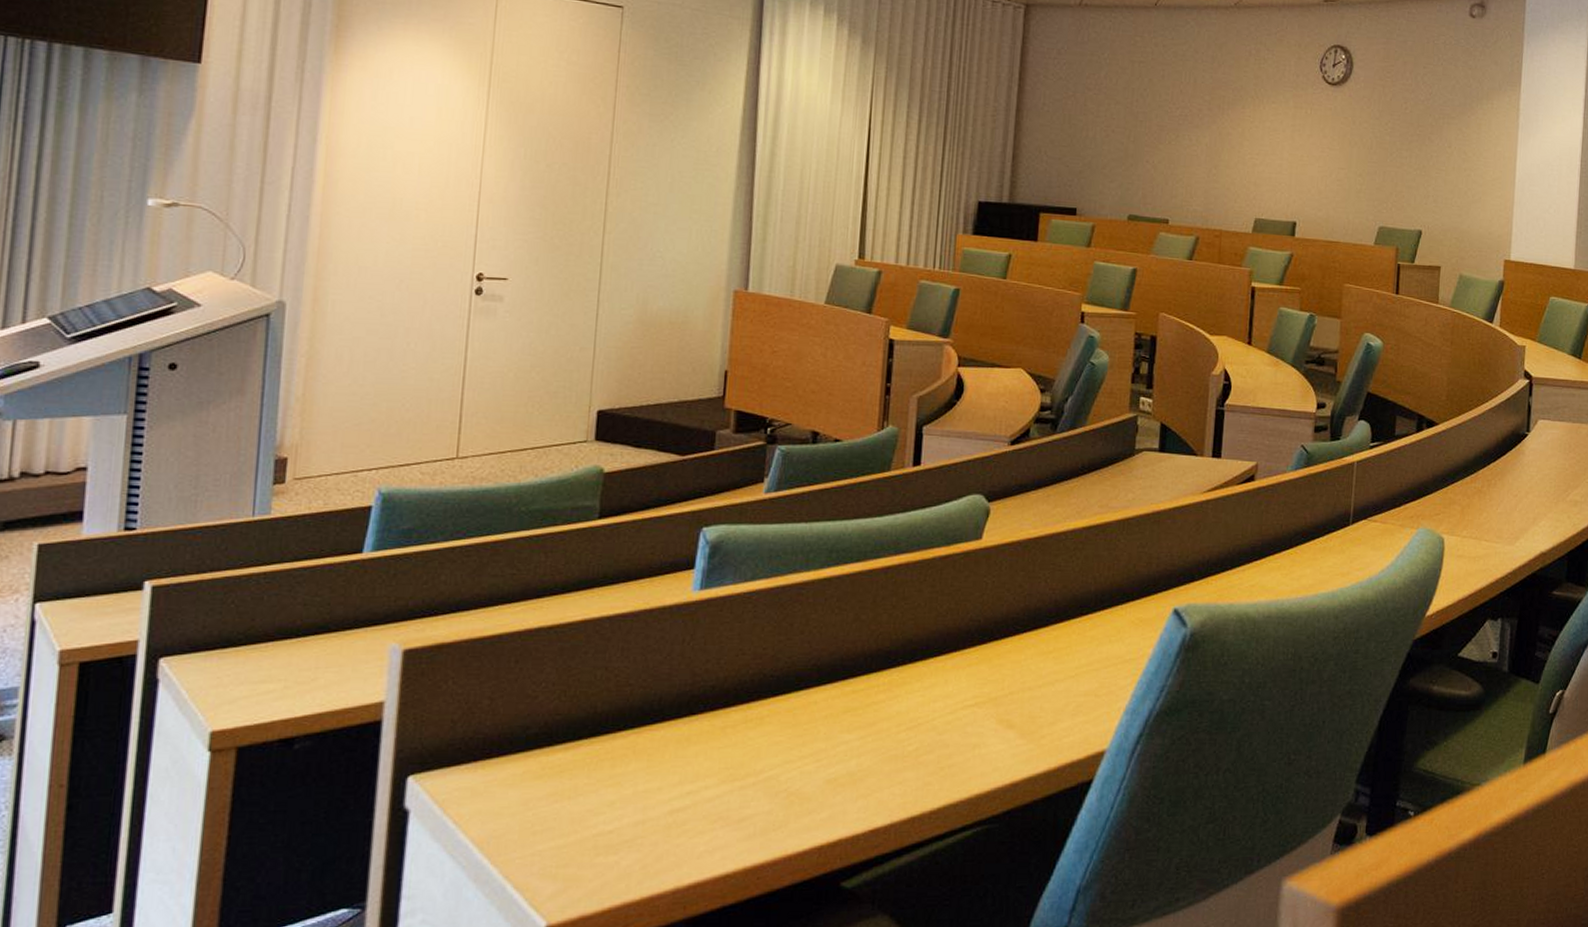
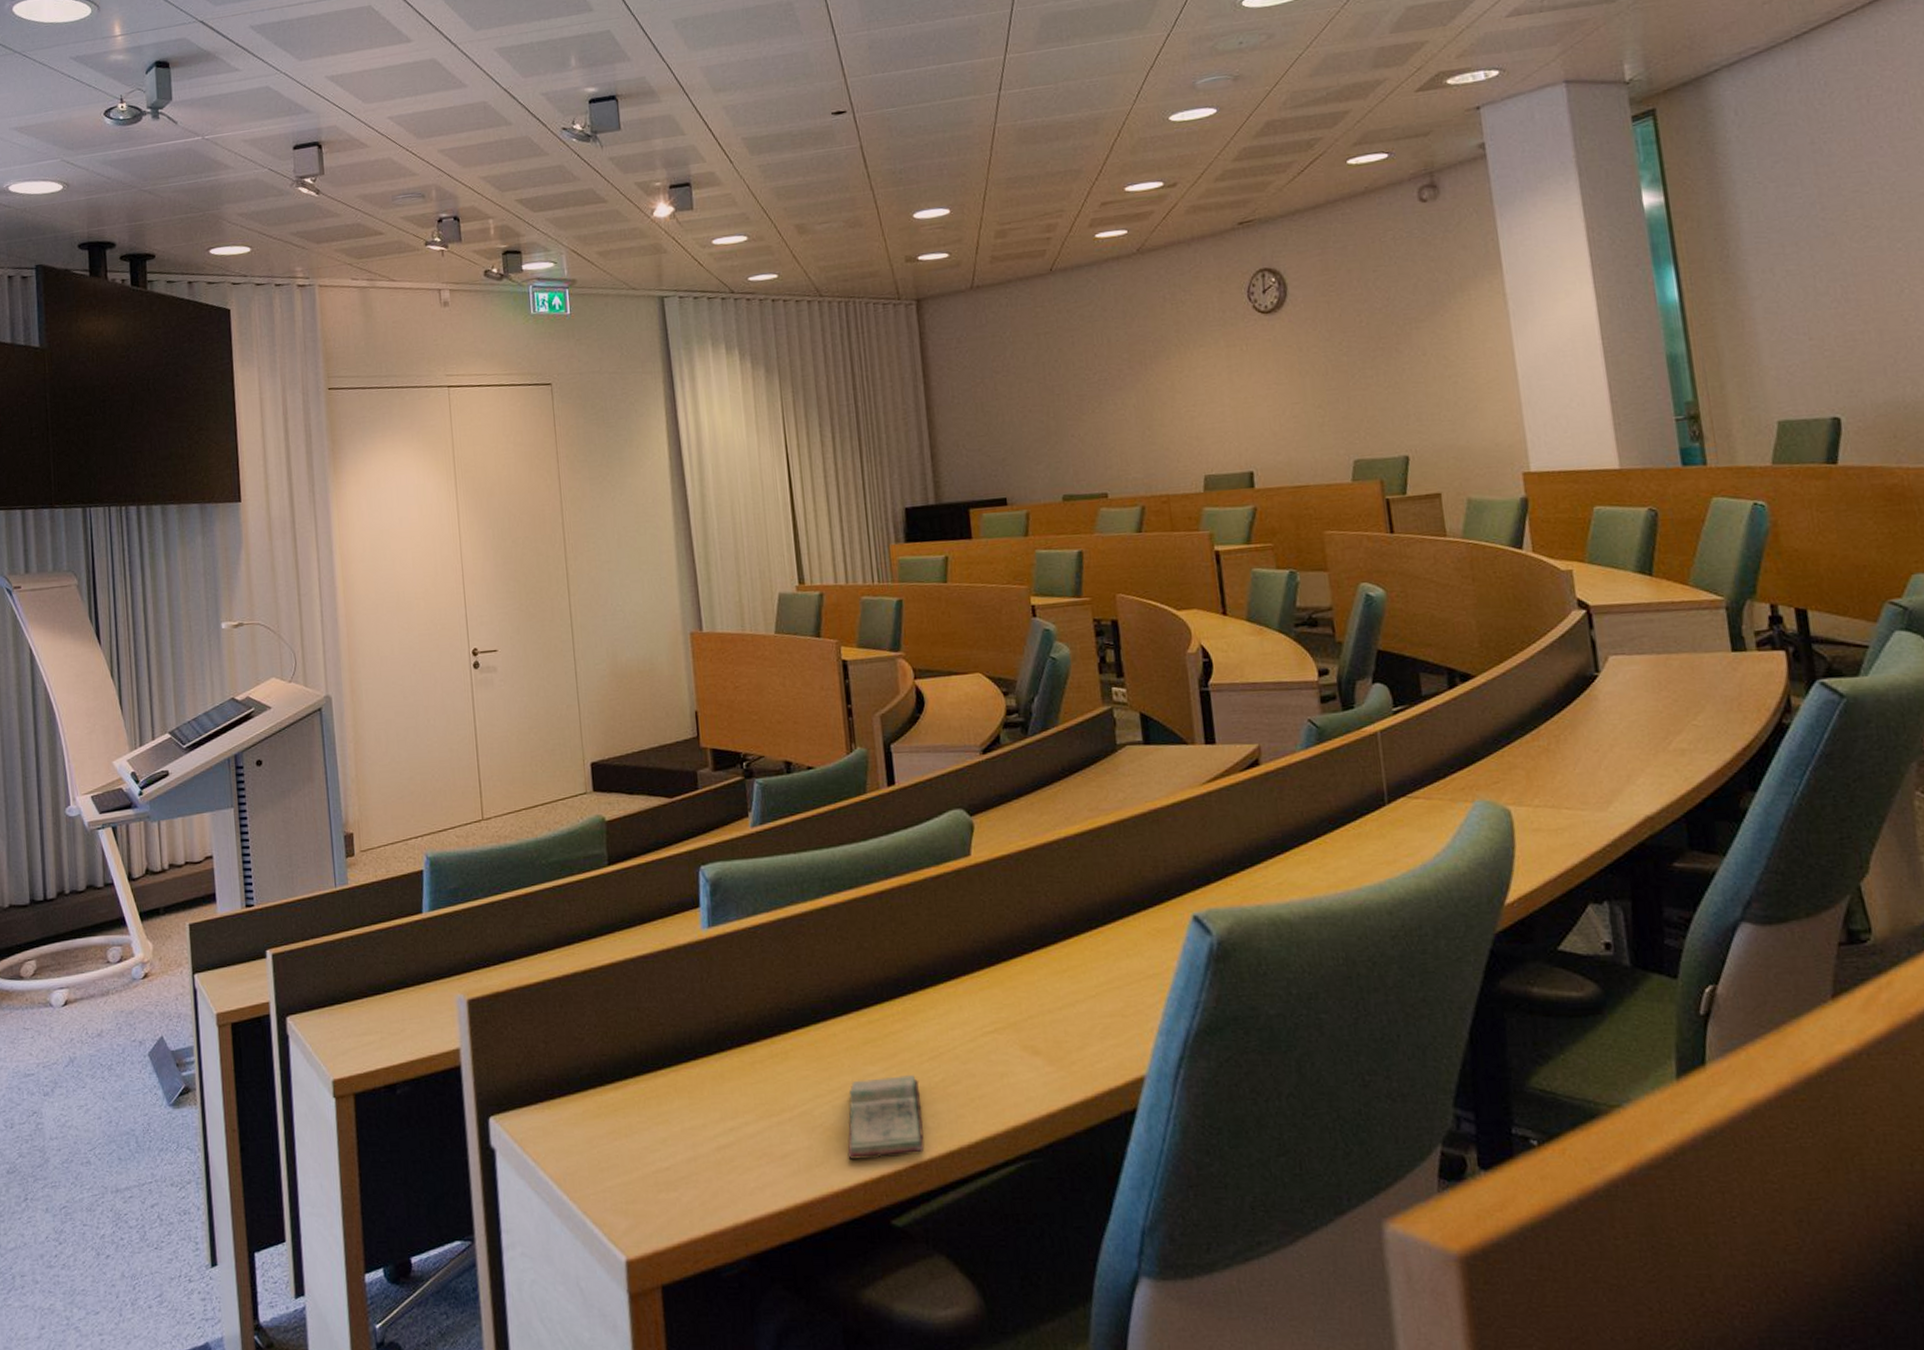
book: none [808,744,893,825] -> present [847,1075,924,1161]

